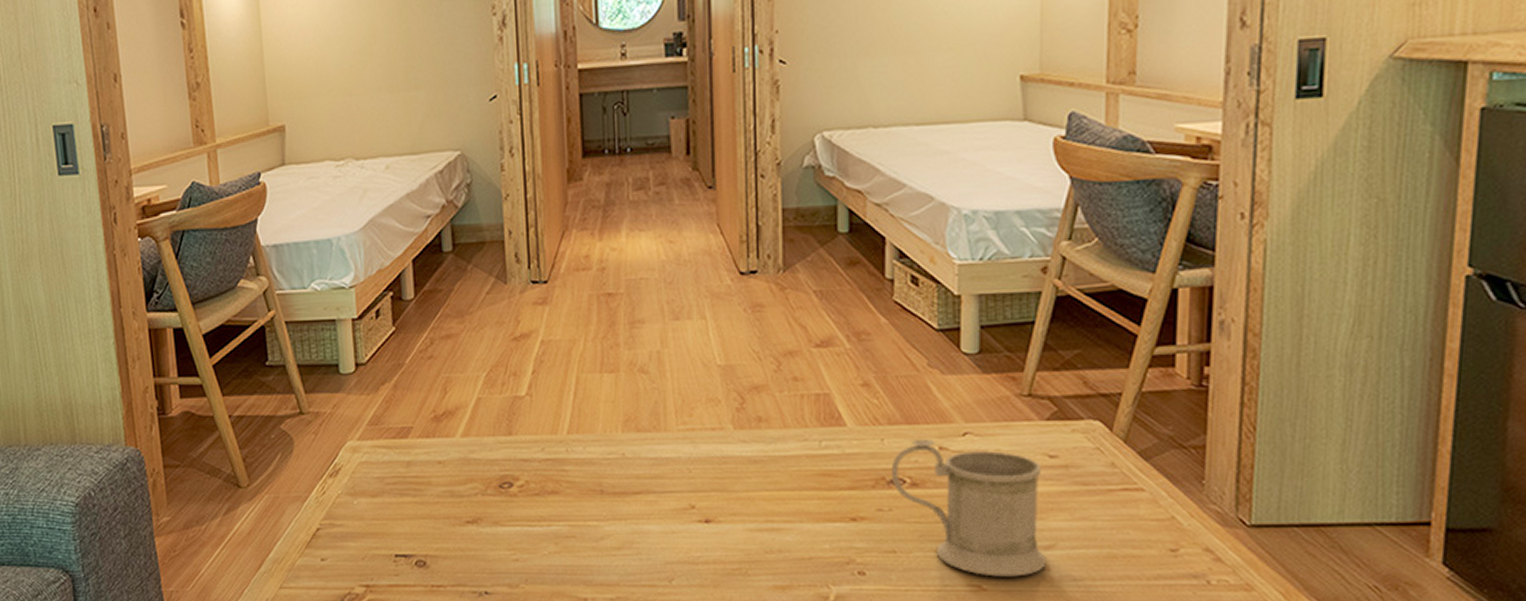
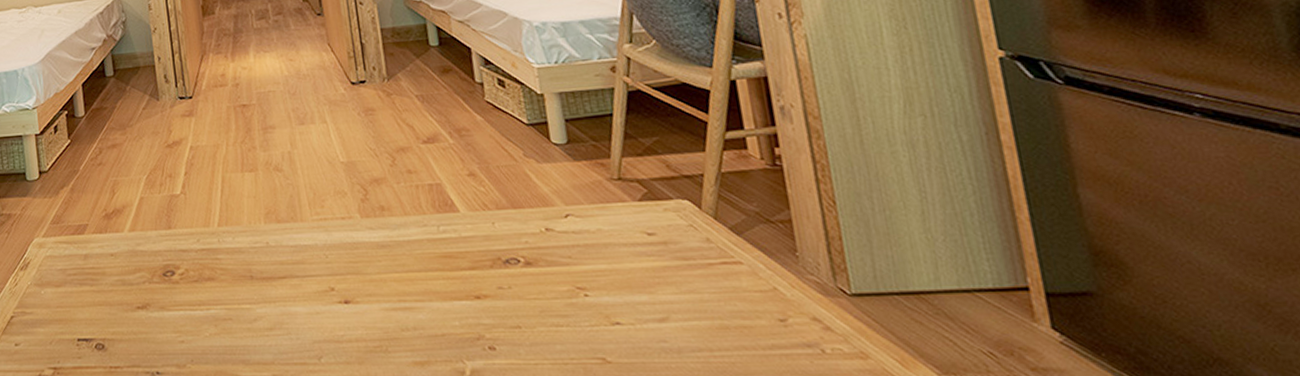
mug: present [891,440,1047,577] -> none [505,222,664,349]

